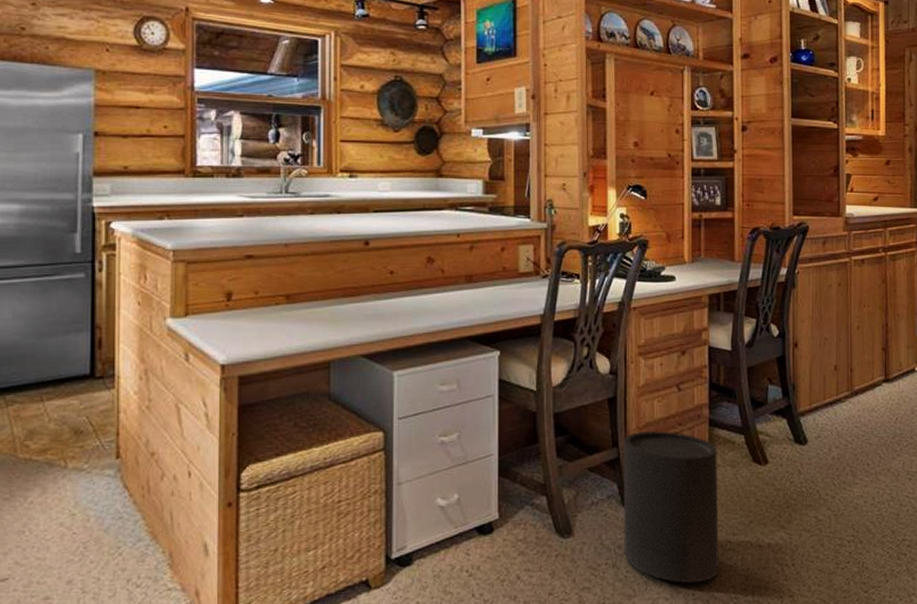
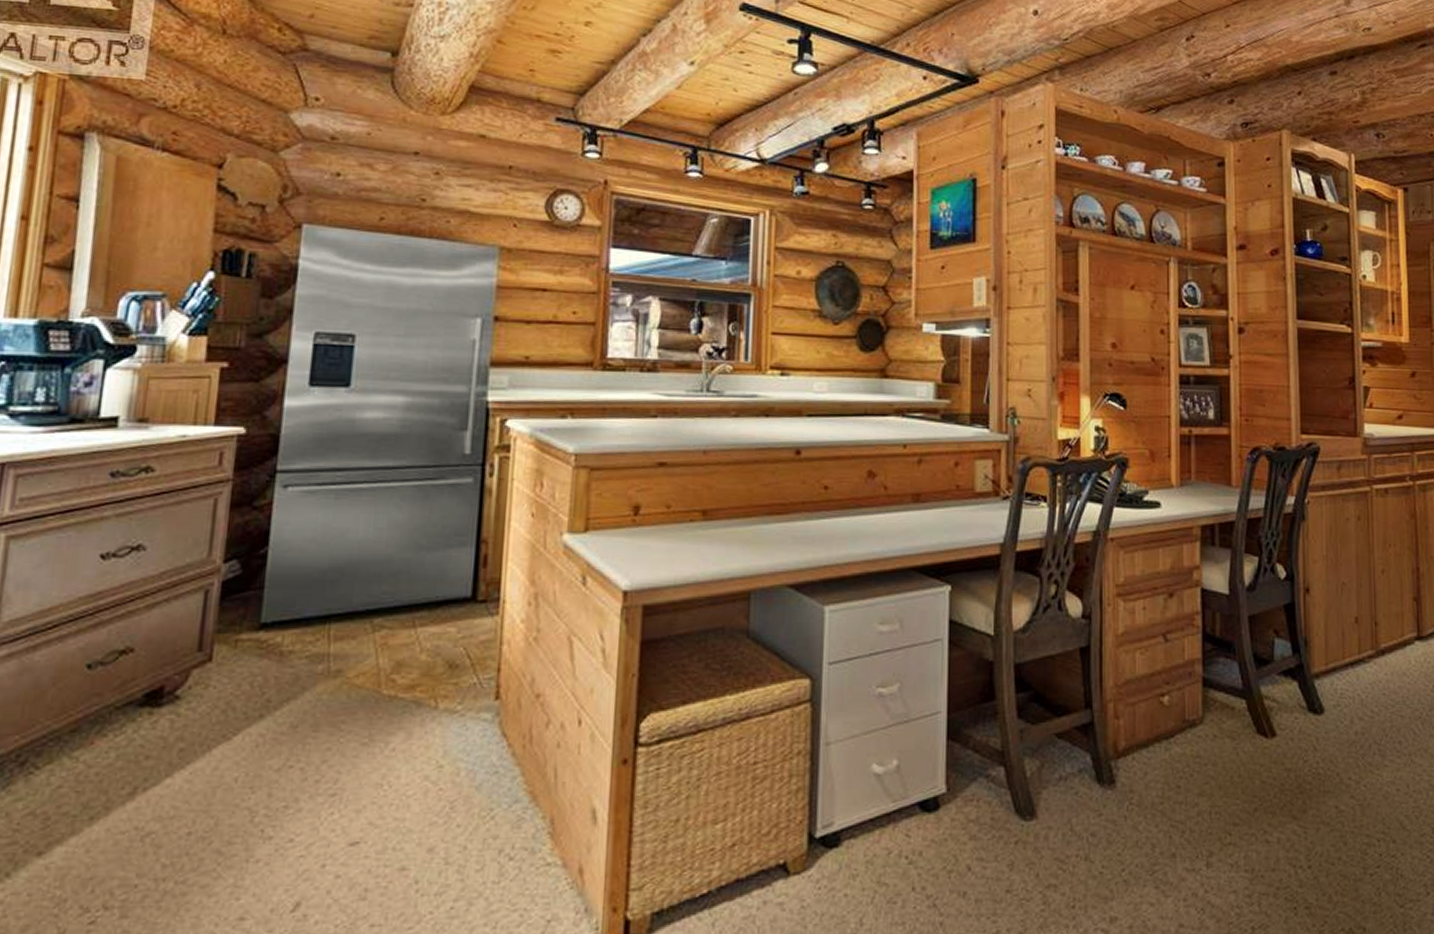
trash can: present [623,431,720,584] -> none [1098,691,1218,886]

